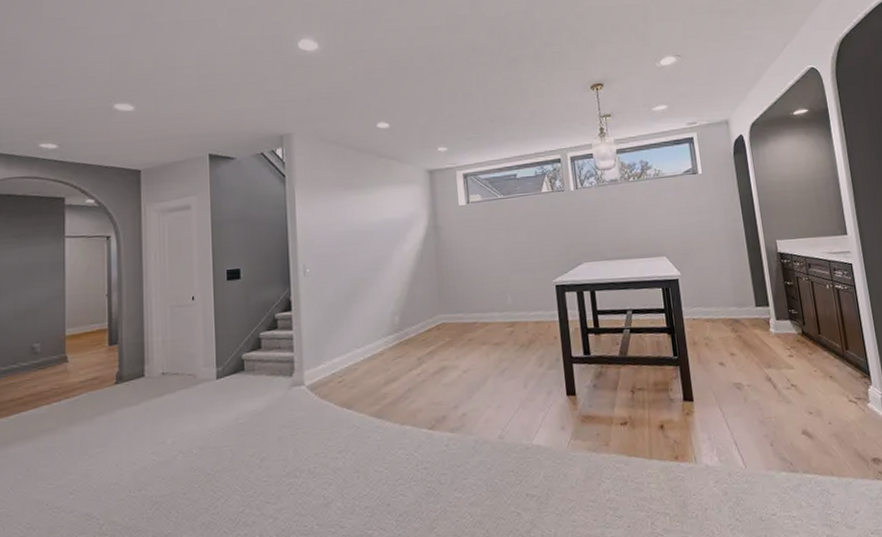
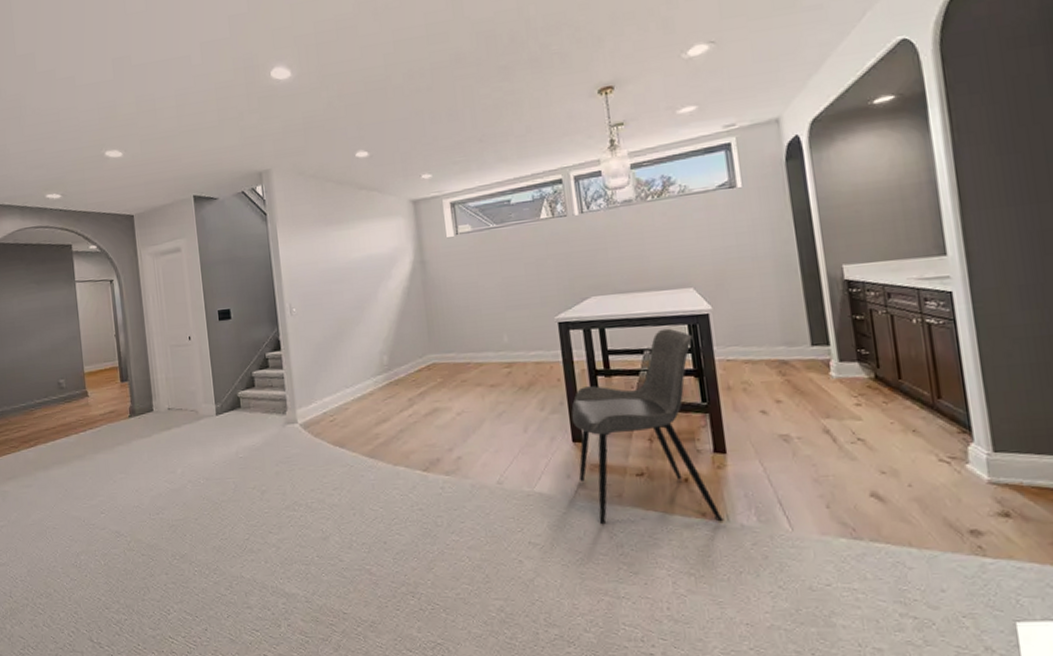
dining chair: none [566,291,692,473] -> present [571,328,723,525]

